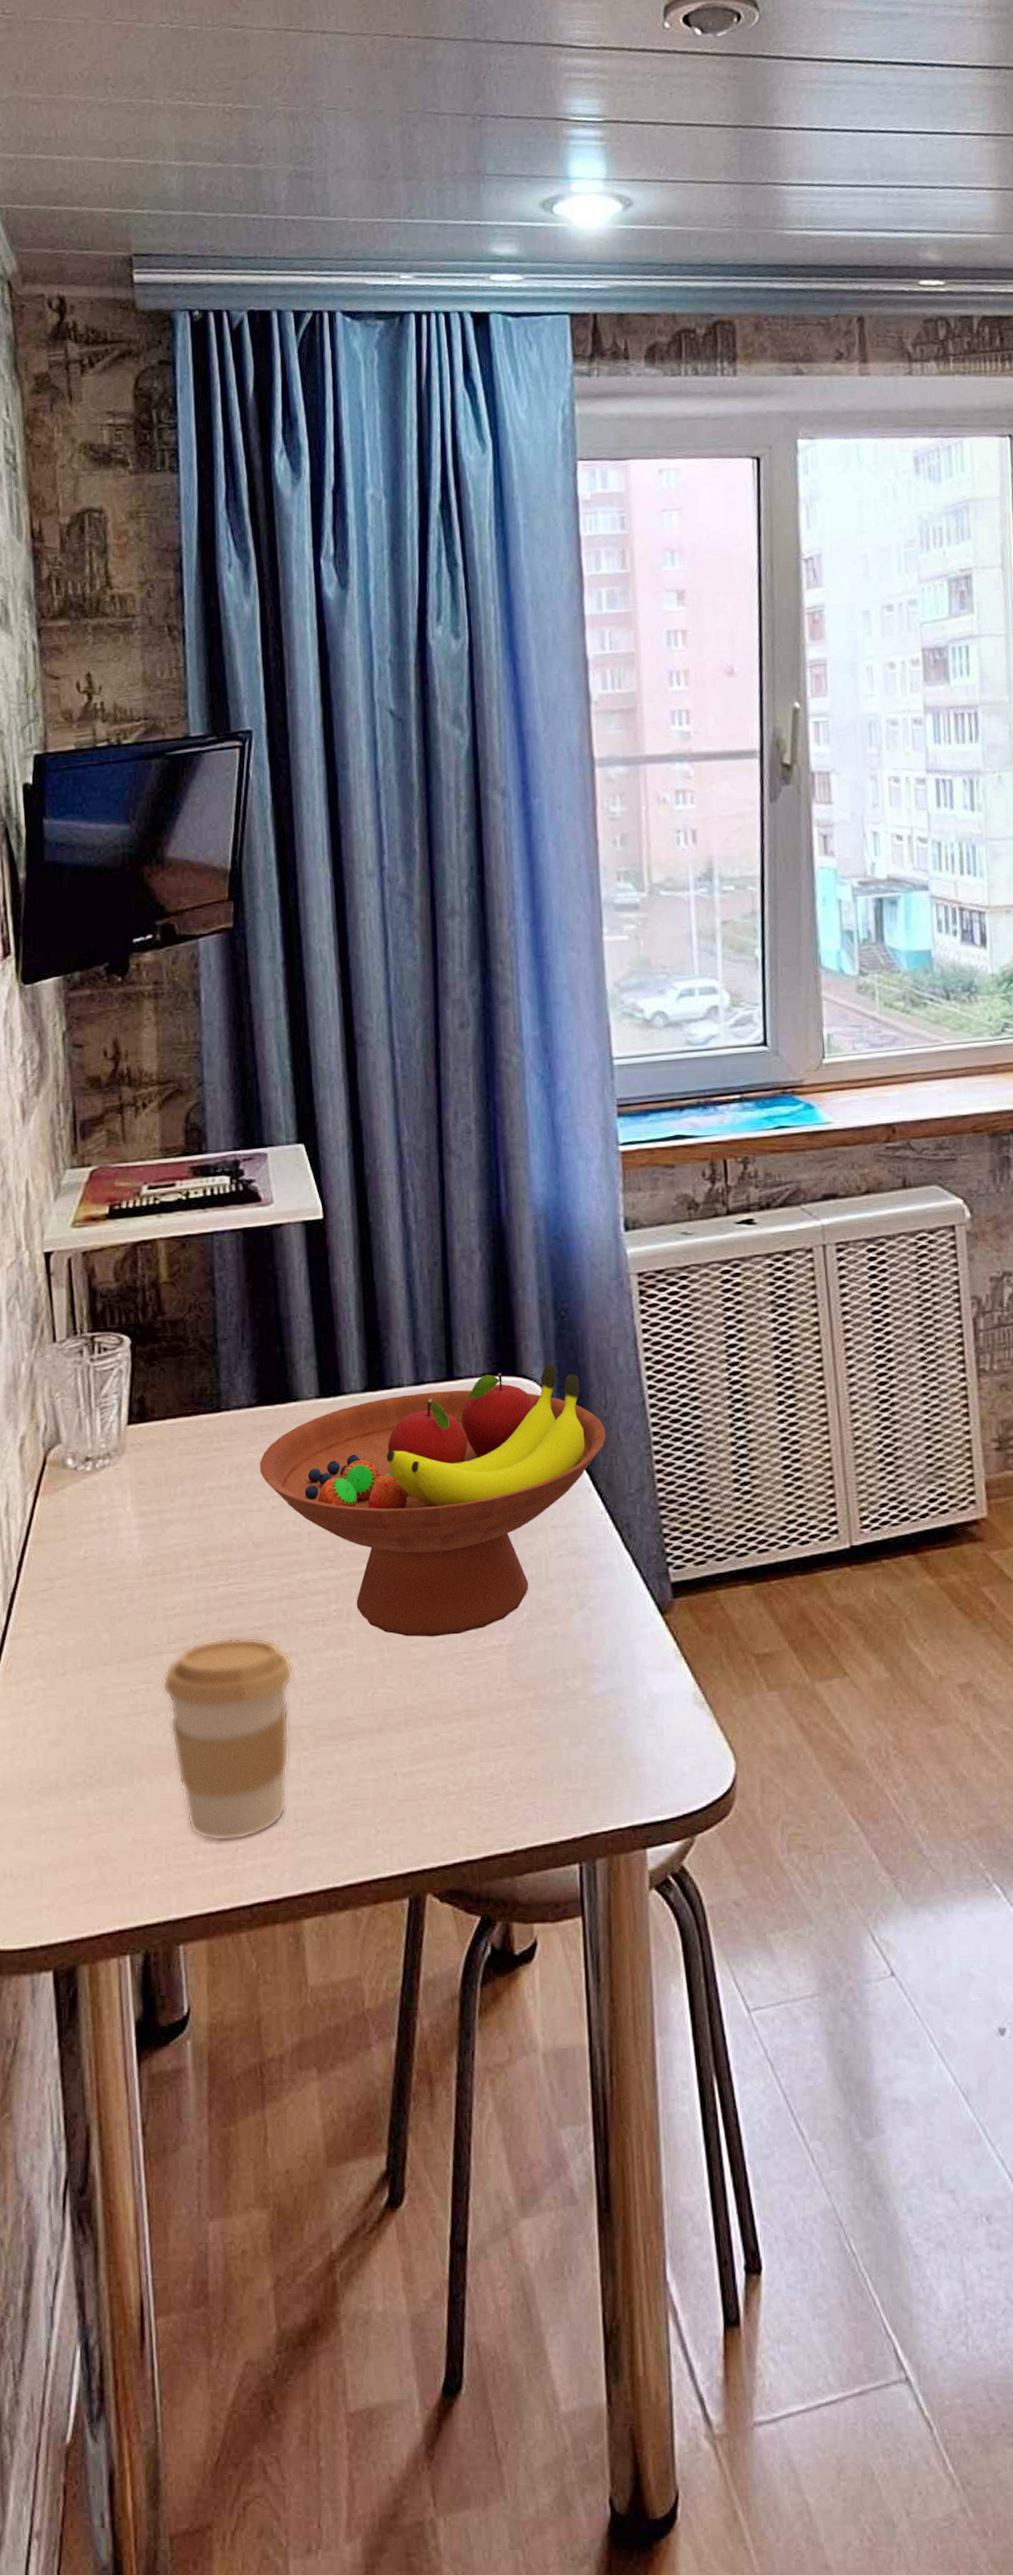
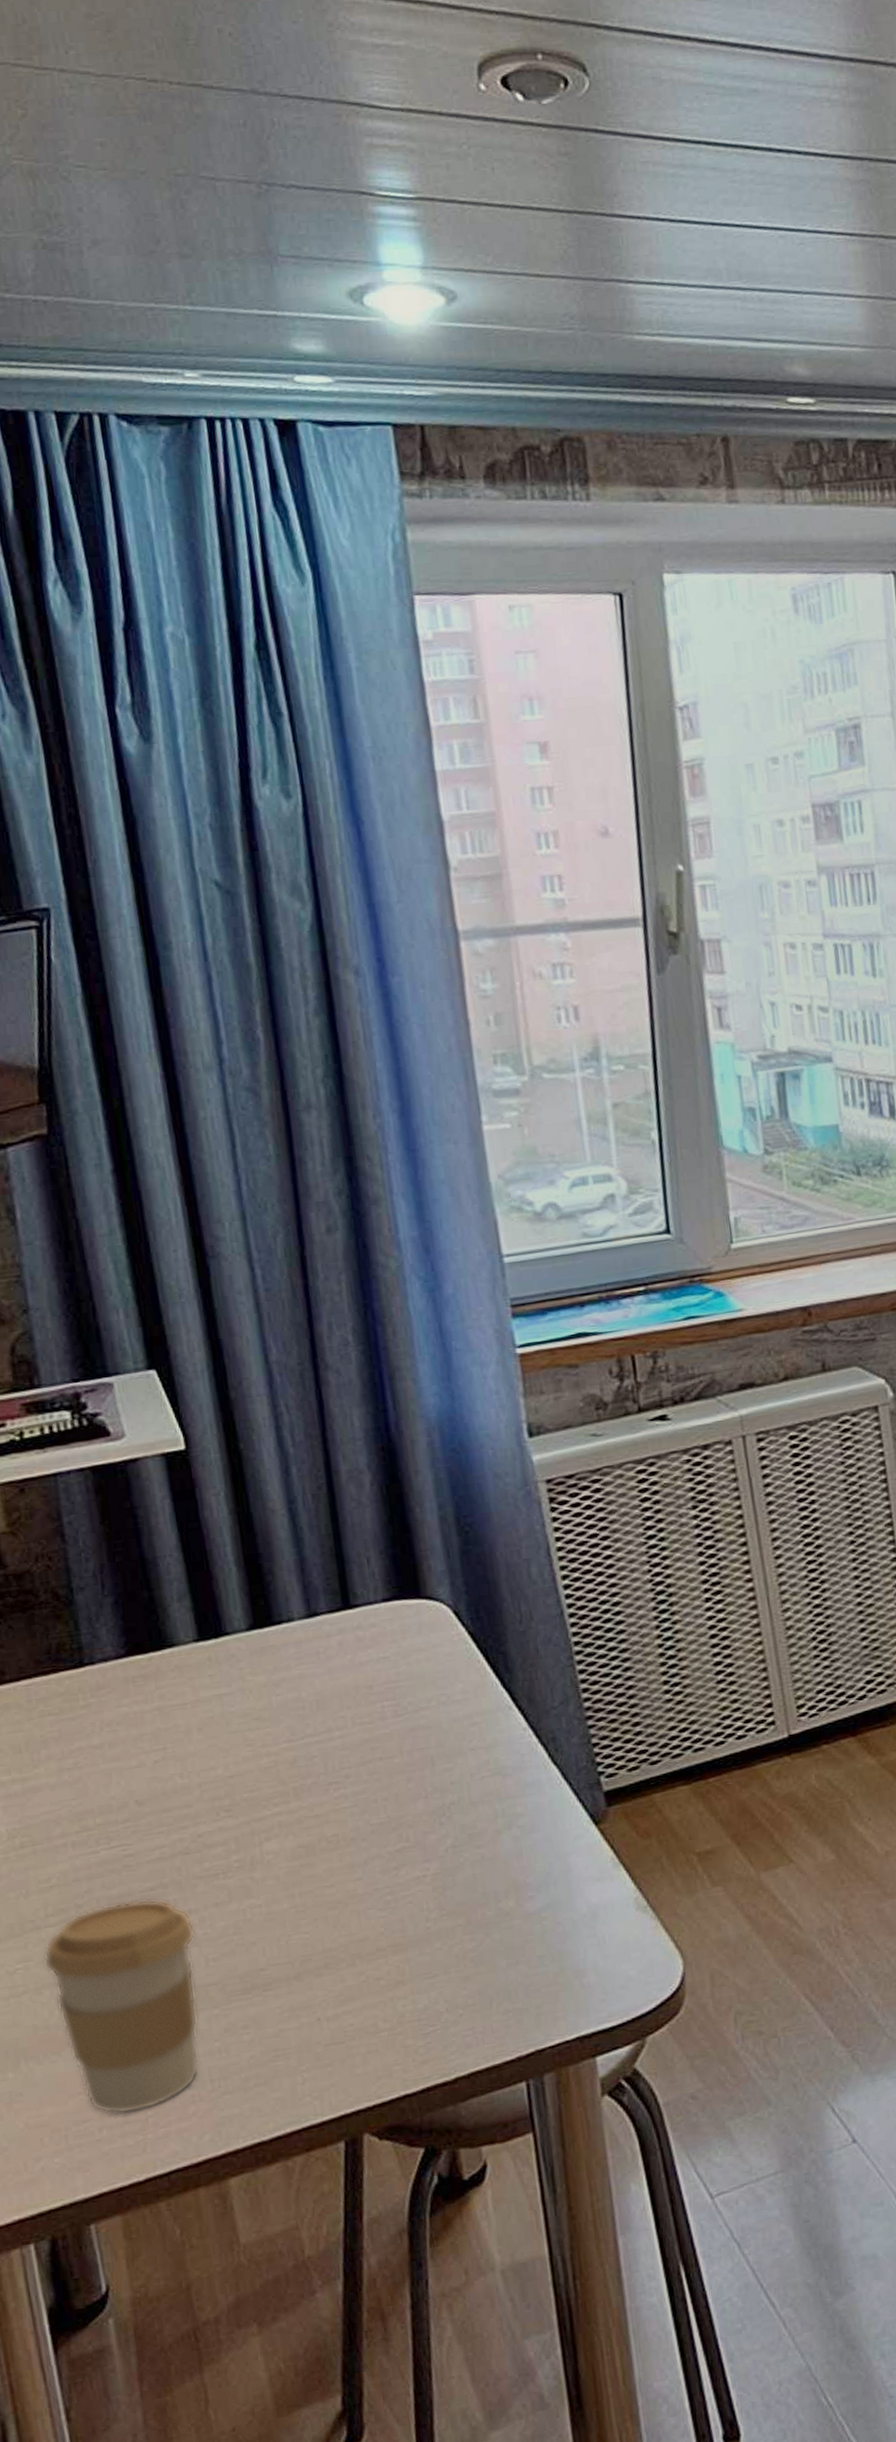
fruit bowl: present [259,1364,606,1637] -> none [134,1582,523,1879]

